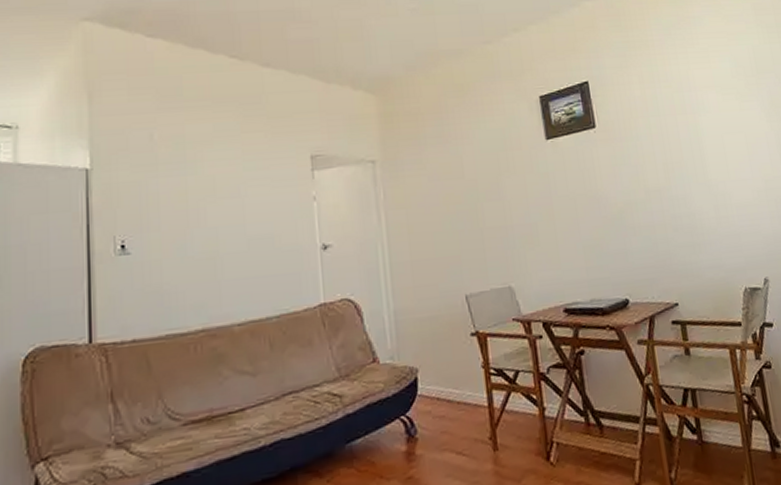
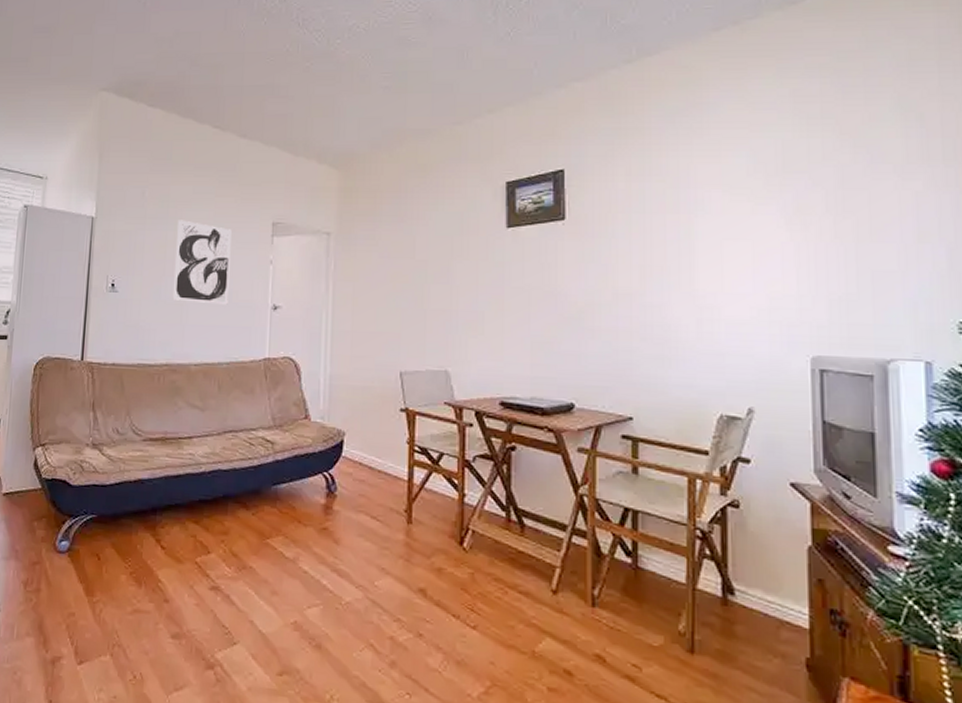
wall art: none [199,162,270,255] -> present [172,220,232,305]

